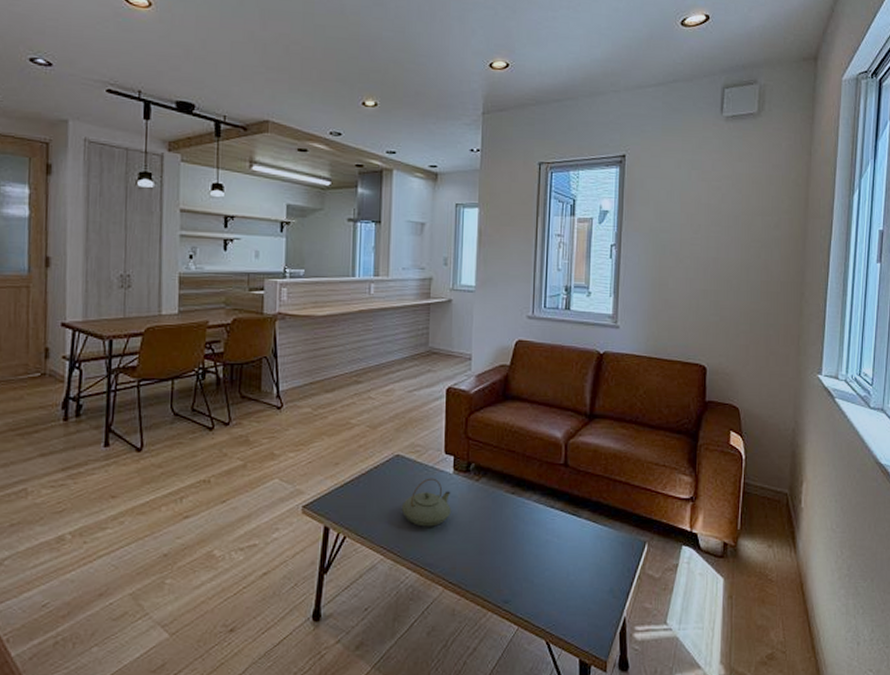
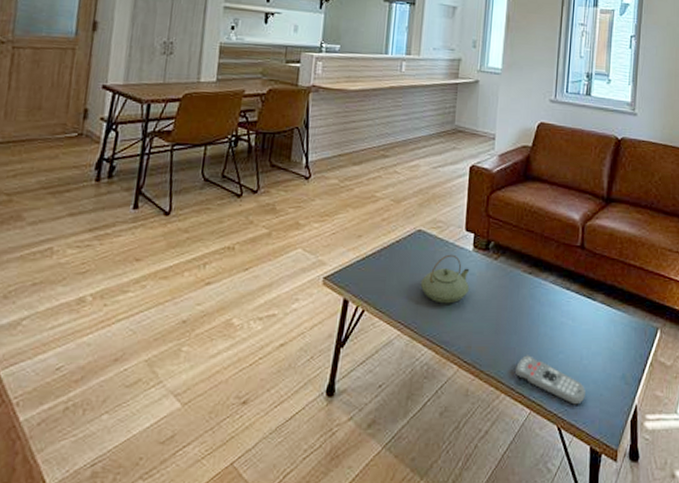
remote control: none [502,573,573,620] -> present [515,355,585,405]

